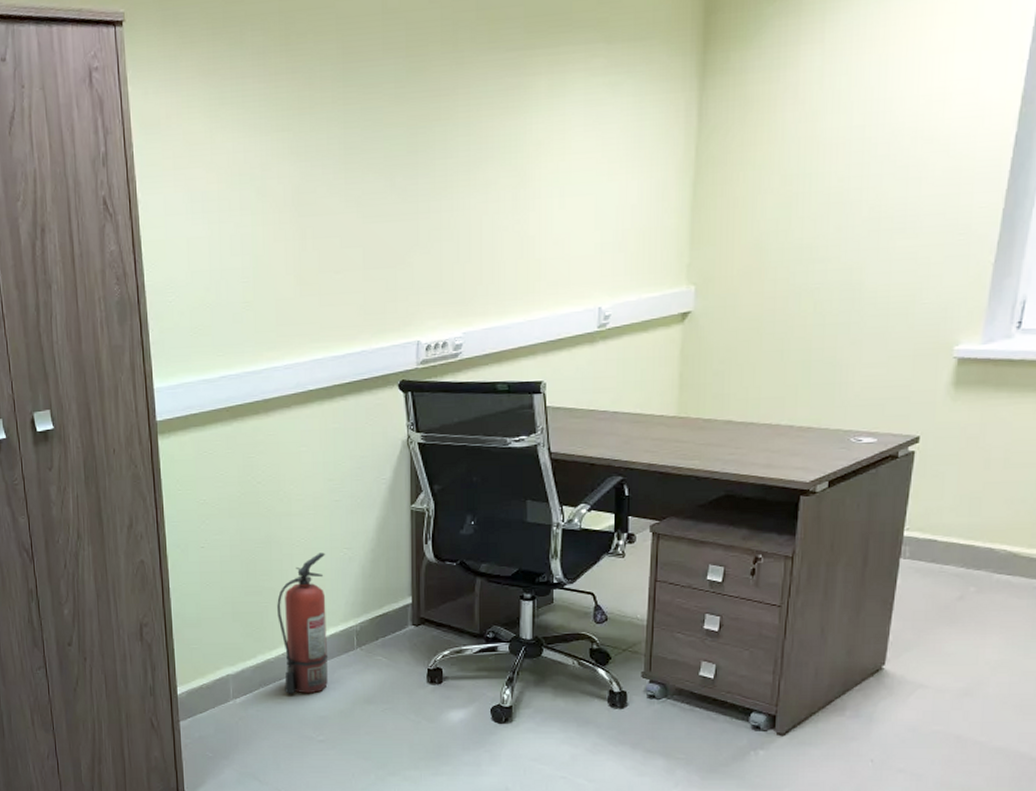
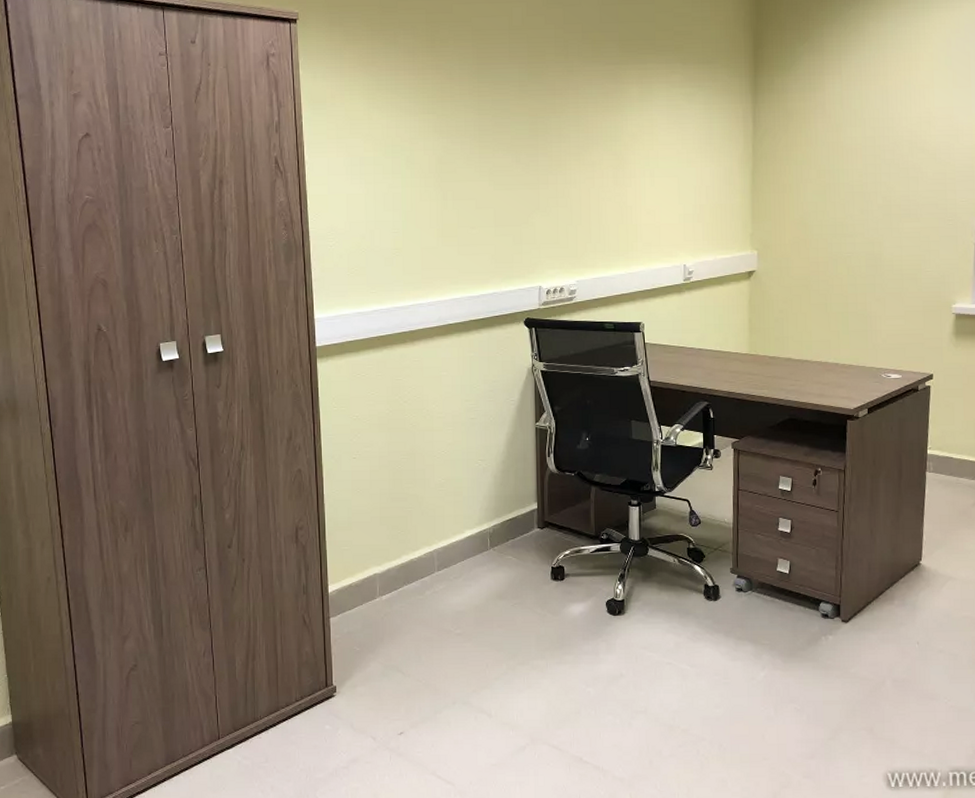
fire extinguisher: present [277,552,328,694] -> none [420,463,465,591]

